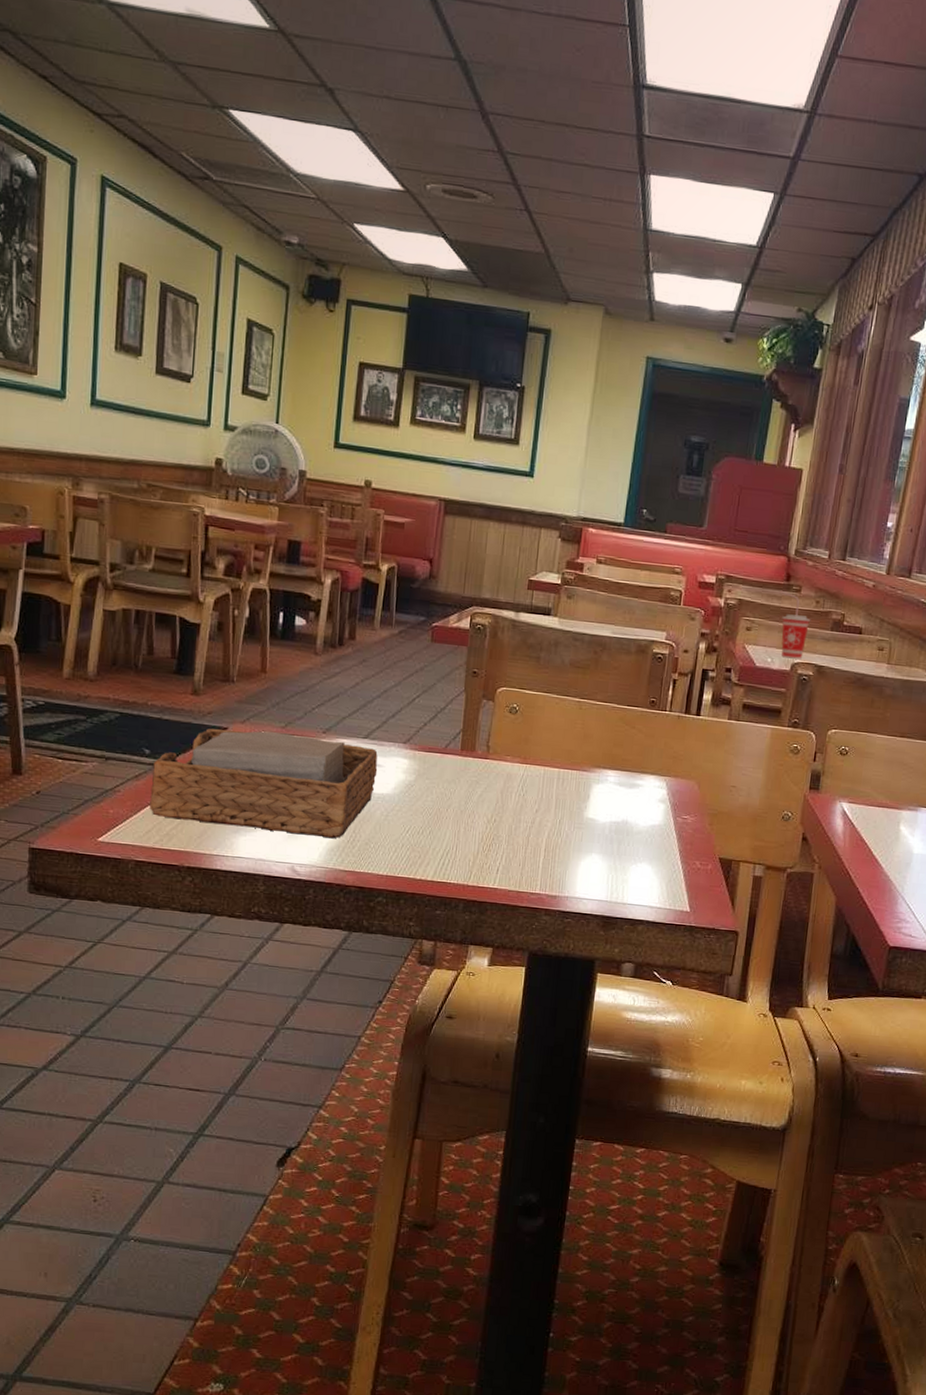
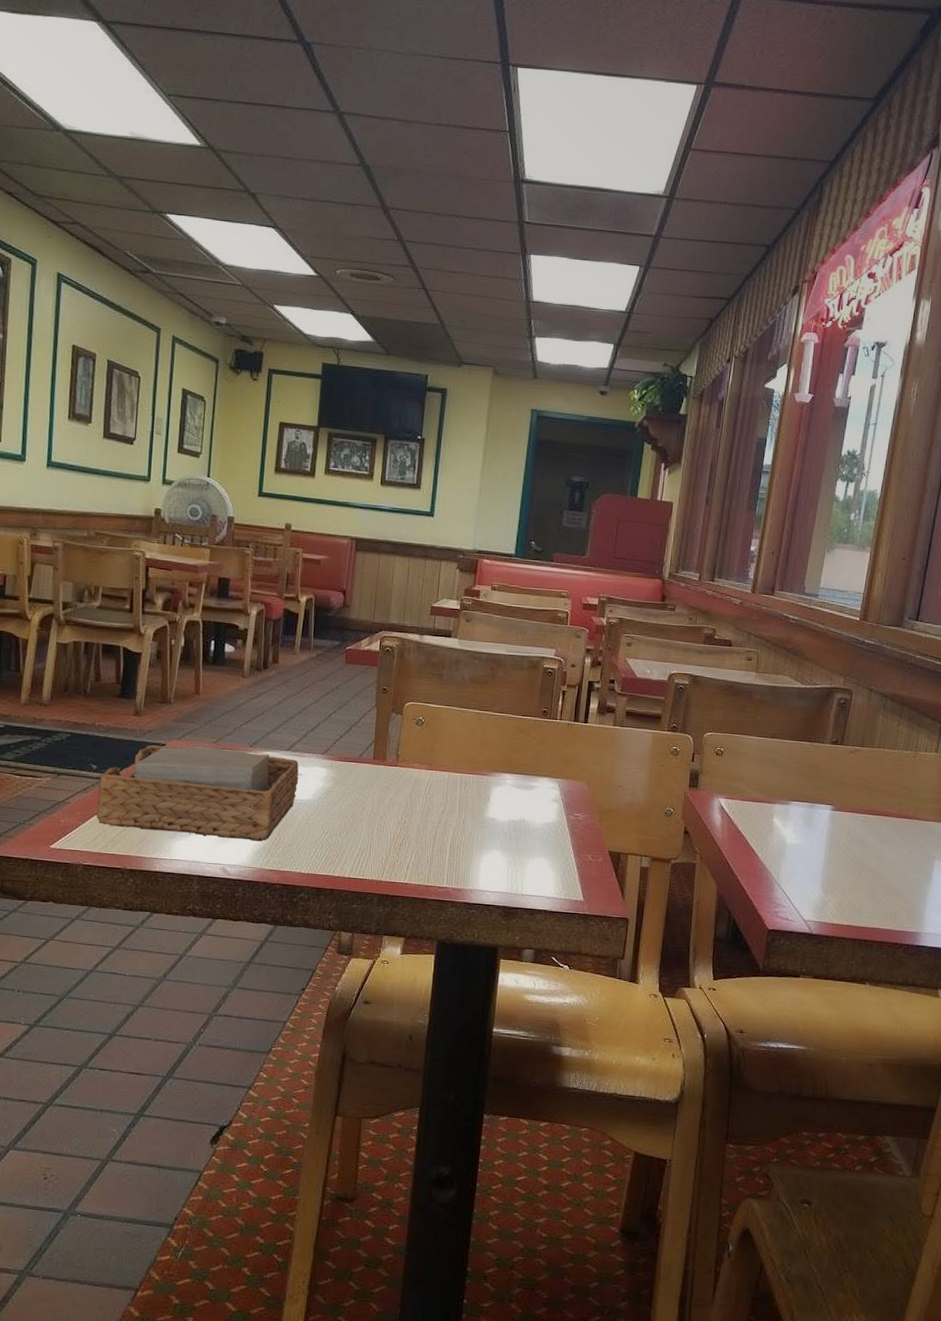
beverage cup: present [780,590,811,658] -> none [656,609,685,669]

